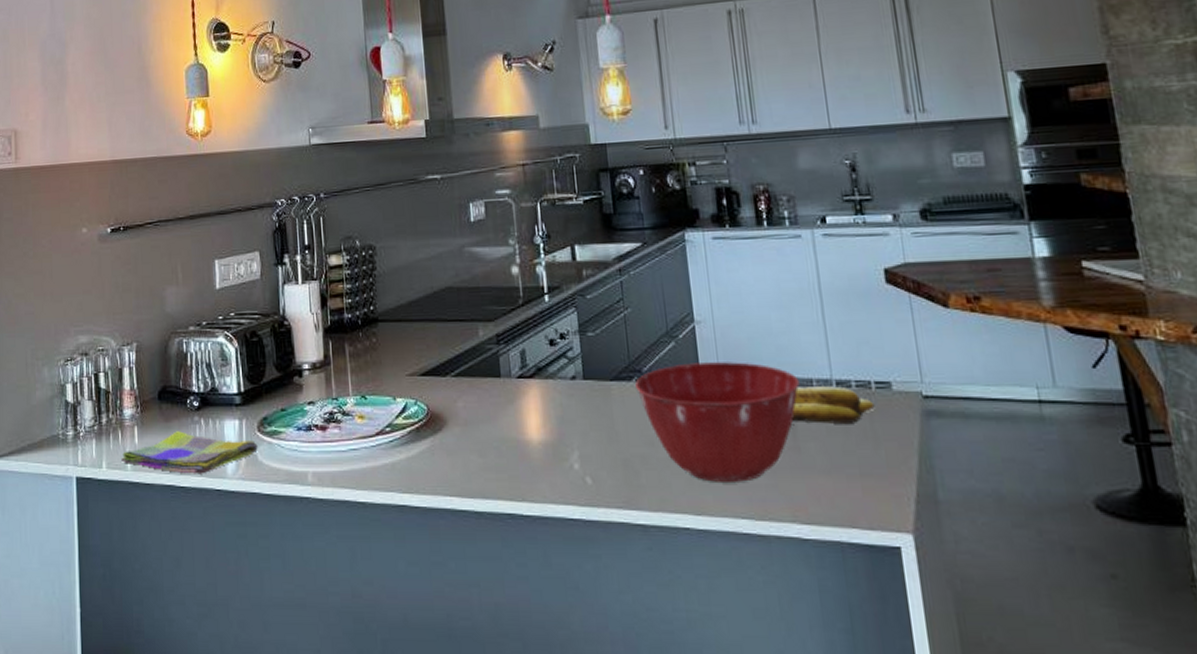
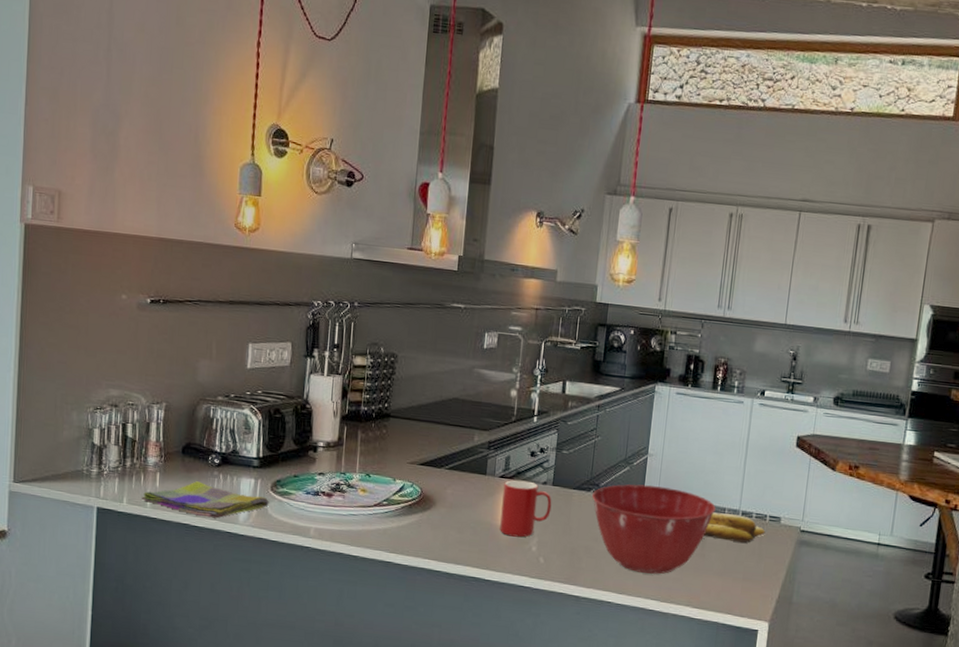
cup: none [524,378,589,453] -> present [500,480,552,537]

